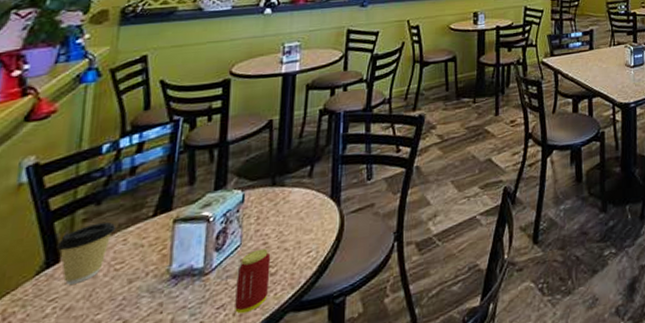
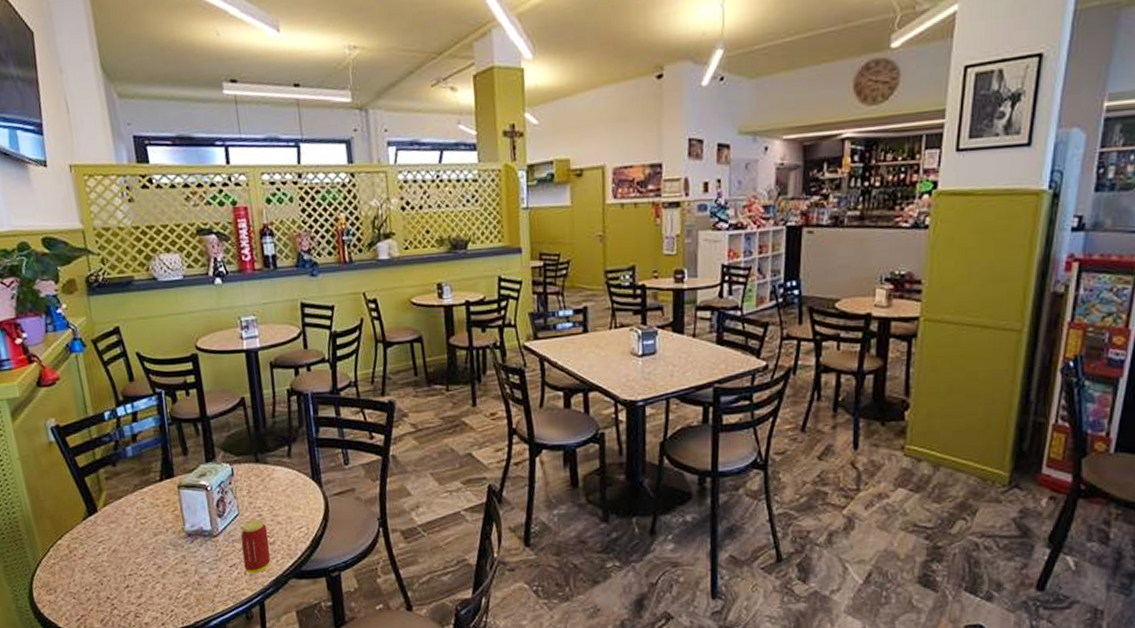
coffee cup: present [56,221,117,285] -> none [92,481,134,531]

